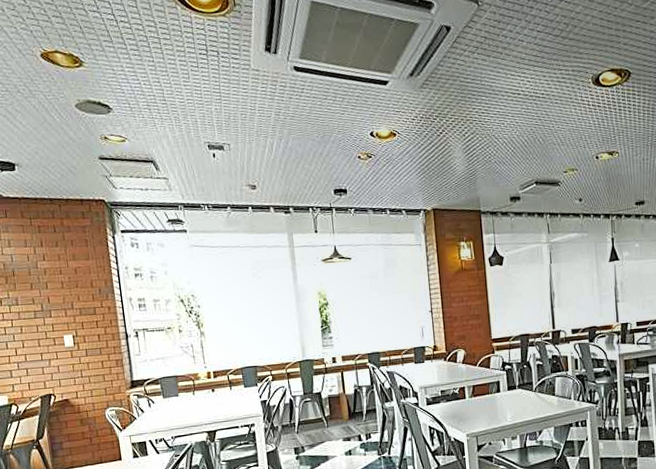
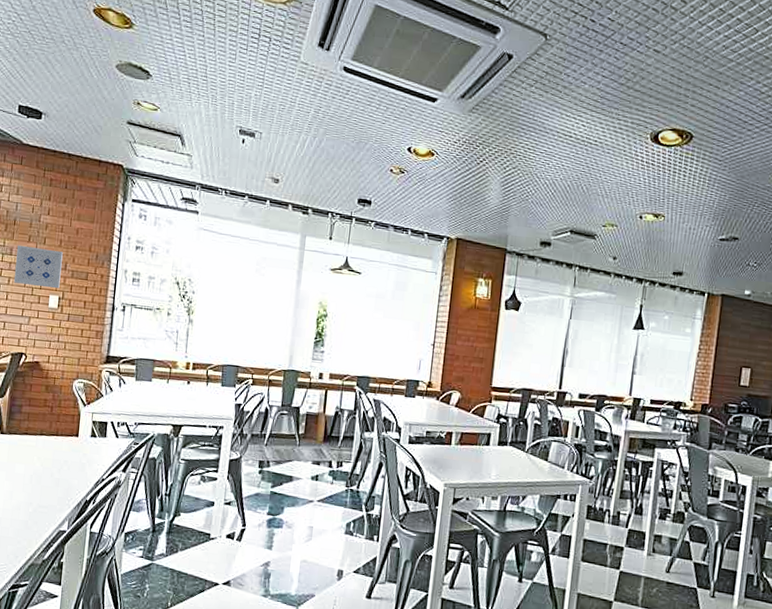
wall art: none [21,292,71,331] -> present [13,245,63,289]

